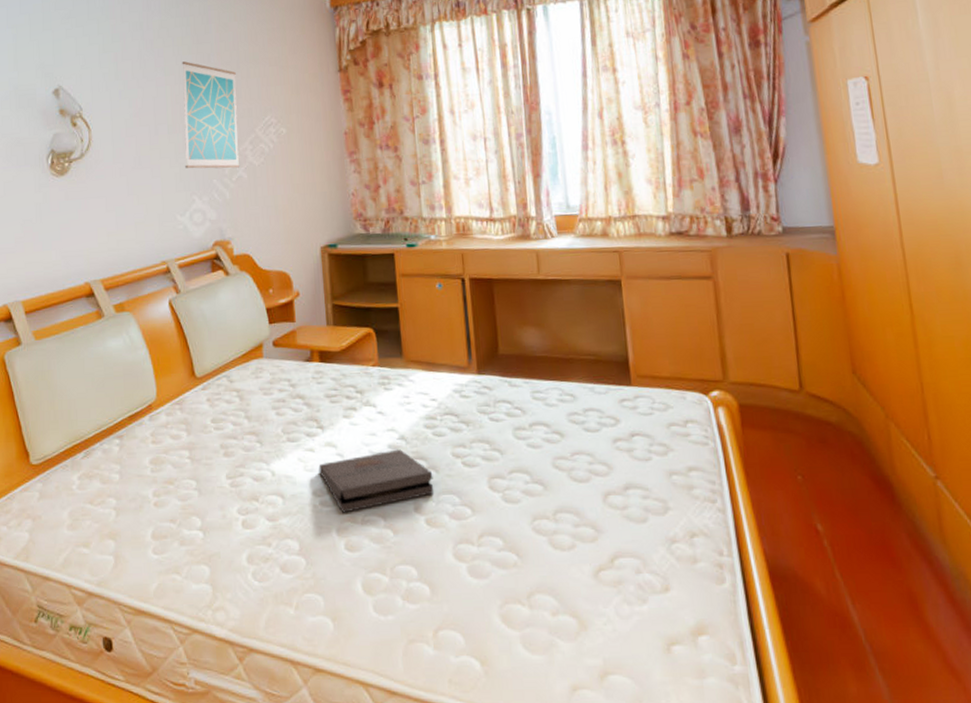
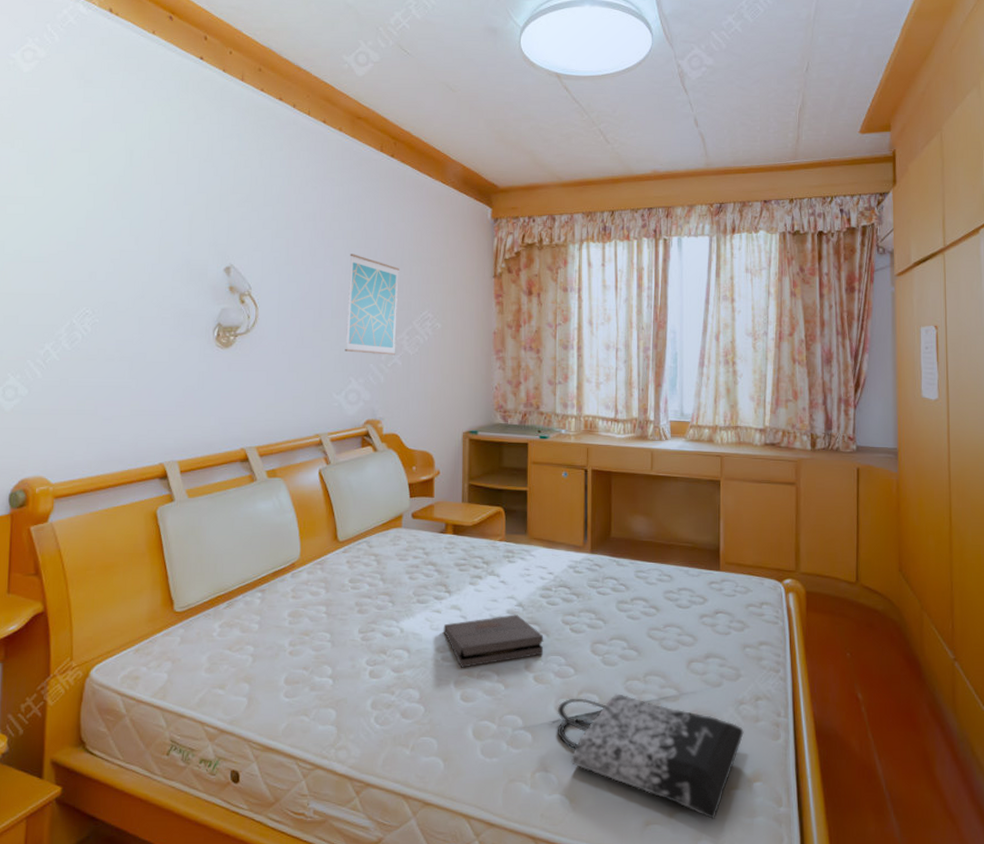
tote bag: none [456,536,681,682] -> present [557,694,744,819]

